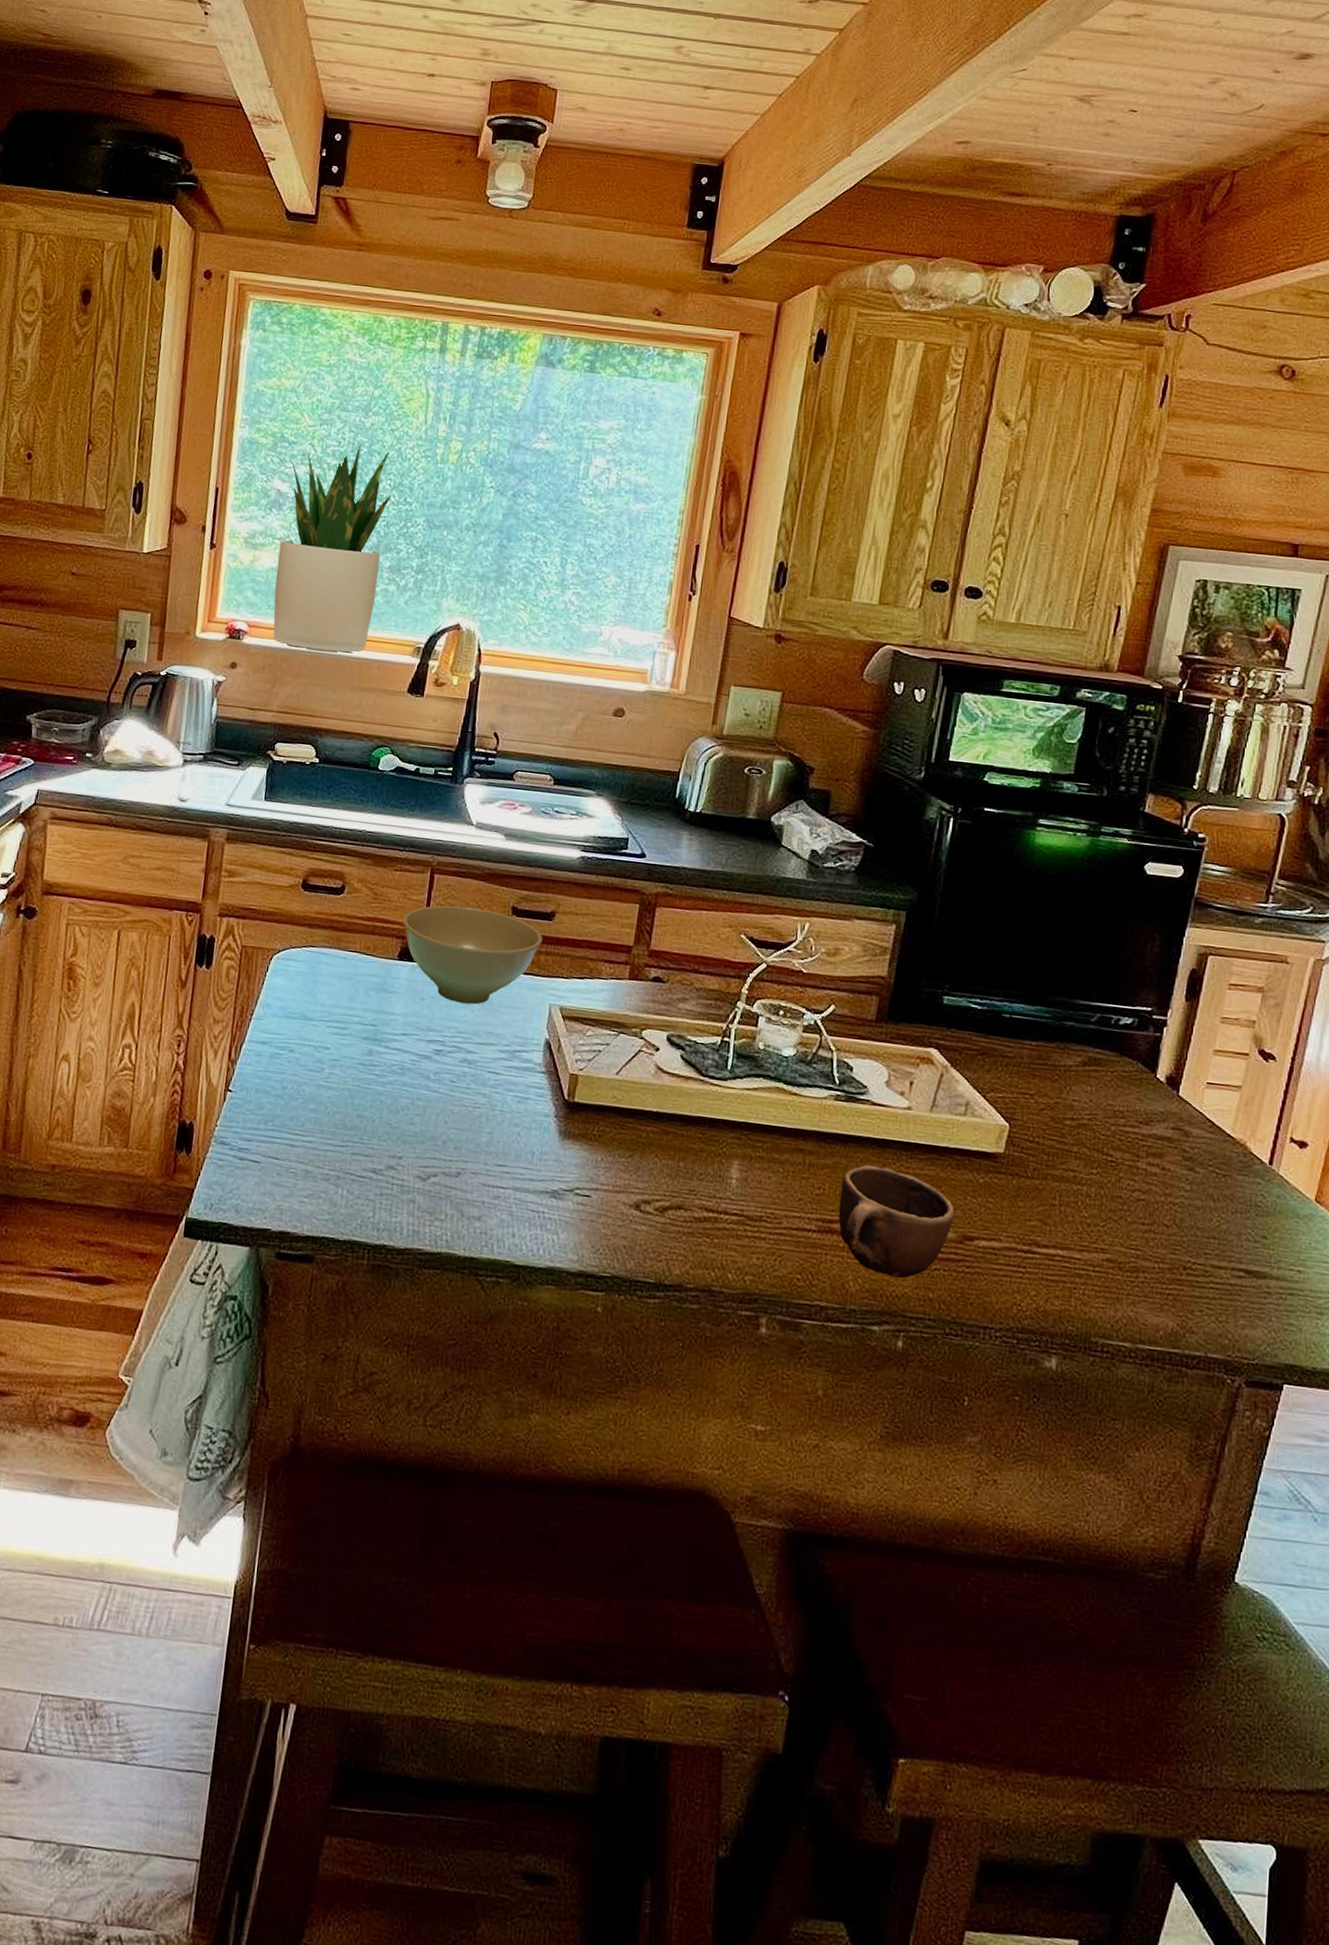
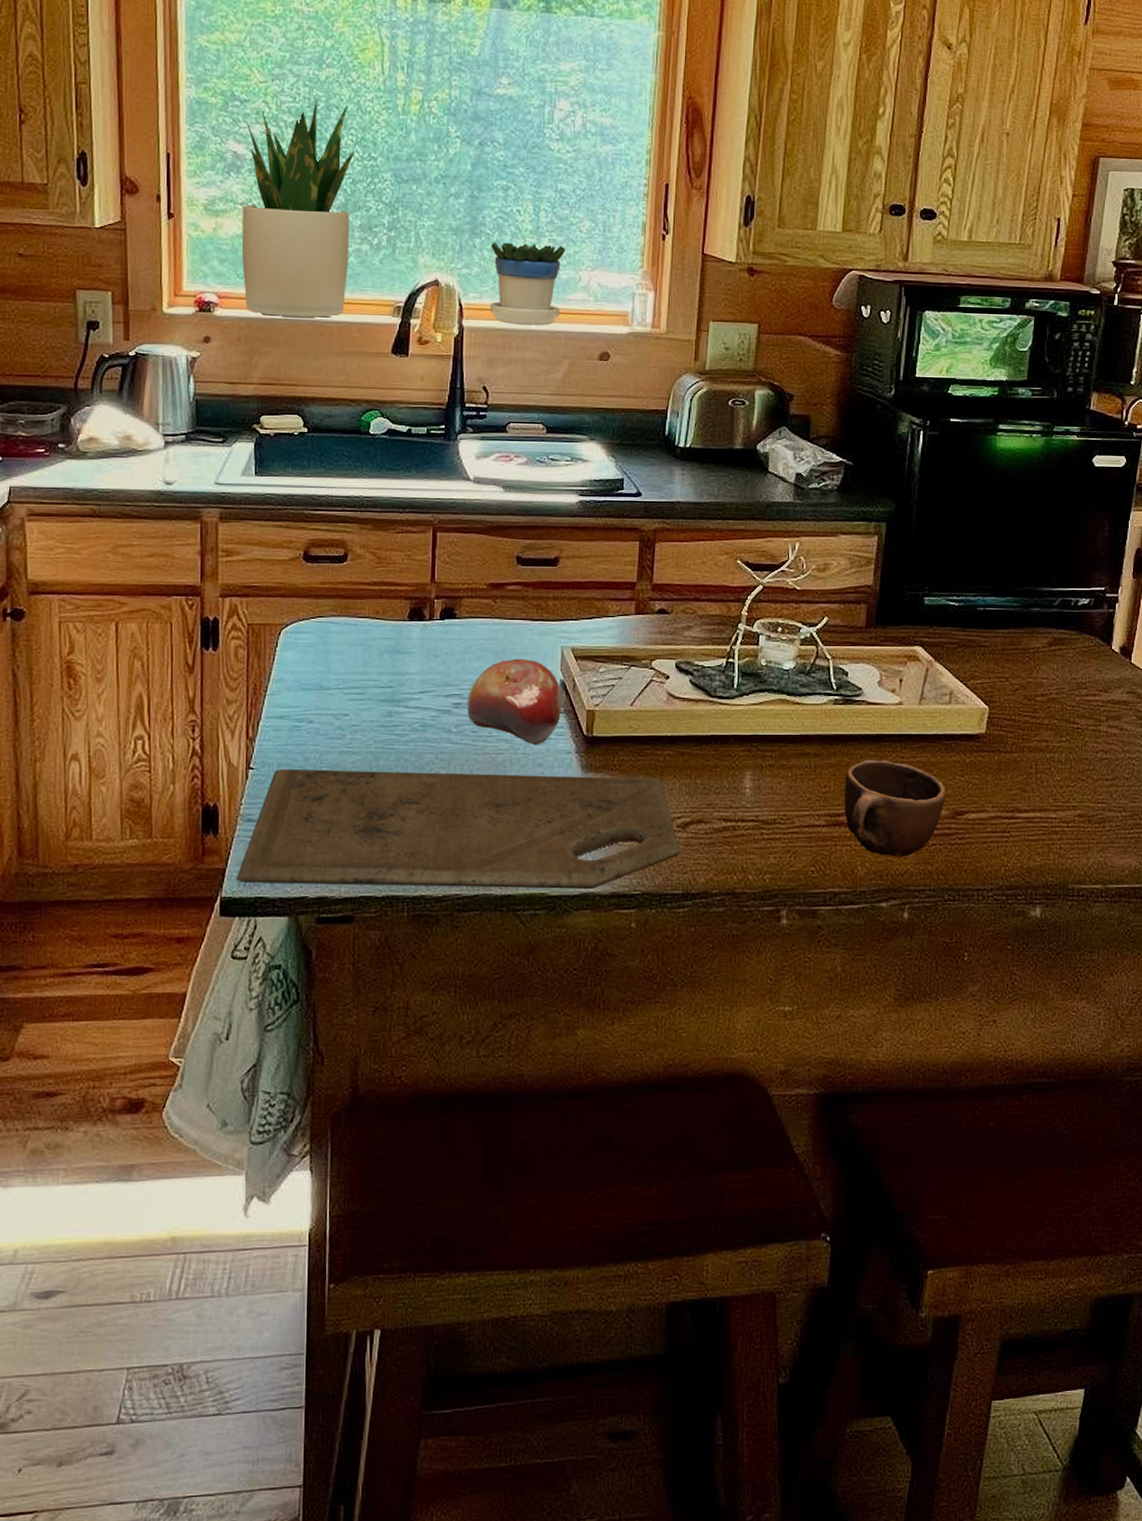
cutting board: none [203,1094,657,1264] -> present [236,768,681,889]
bowl: present [402,905,543,1005] -> none [409,561,549,655]
fruit: none [447,1011,546,1104] -> present [466,658,562,745]
flowerpot: none [508,591,590,678] -> present [489,242,566,326]

